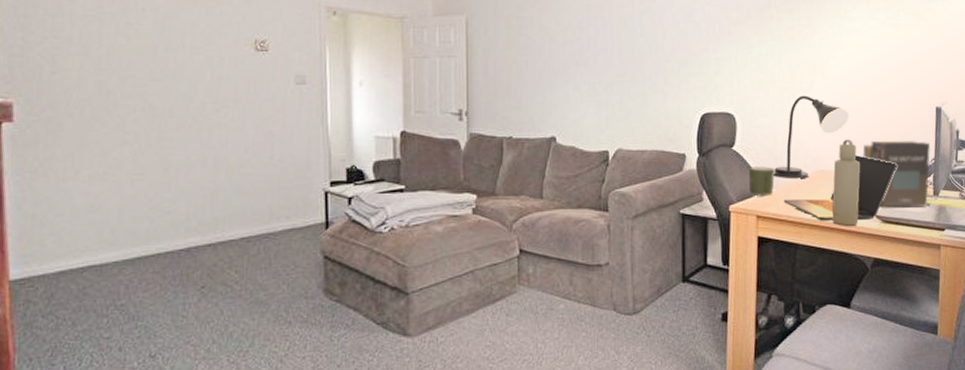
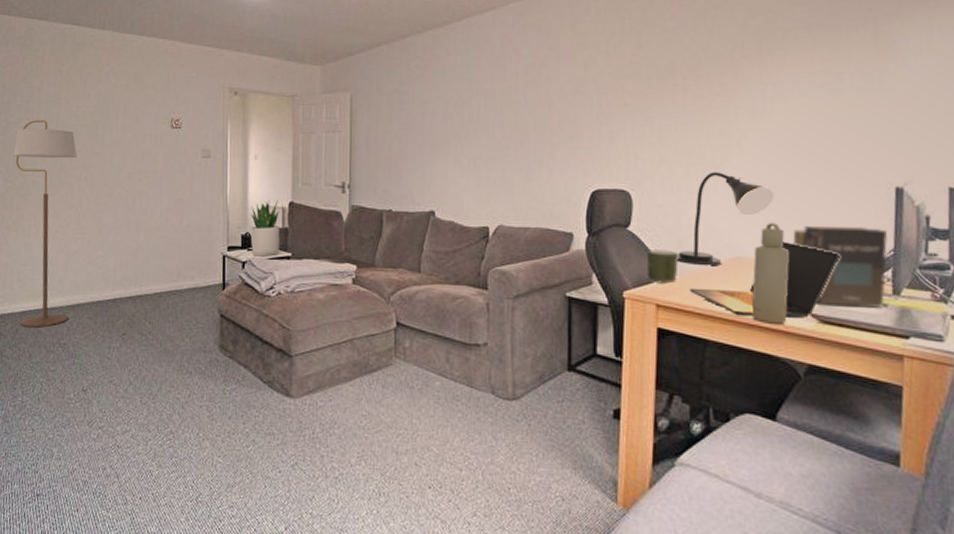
floor lamp: none [36,39,130,290] -> present [13,120,77,328]
planter: none [356,129,391,191] -> present [250,199,280,257]

